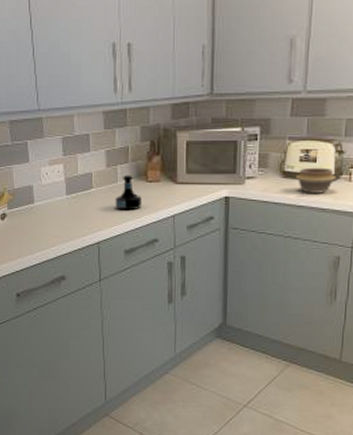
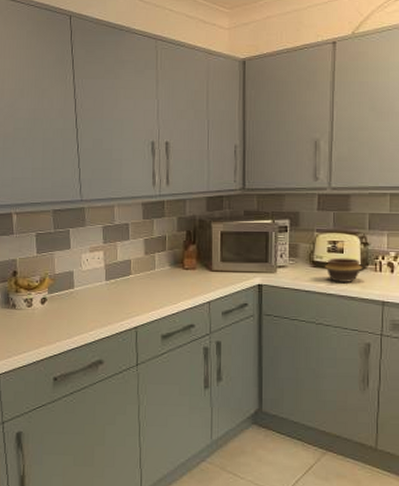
tequila bottle: present [115,174,142,211] -> none [152,262,178,297]

